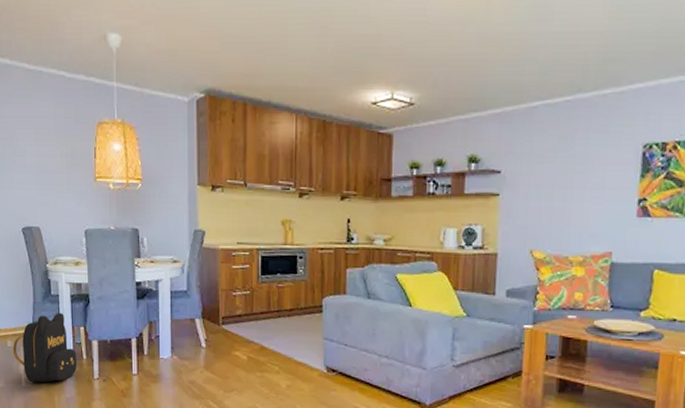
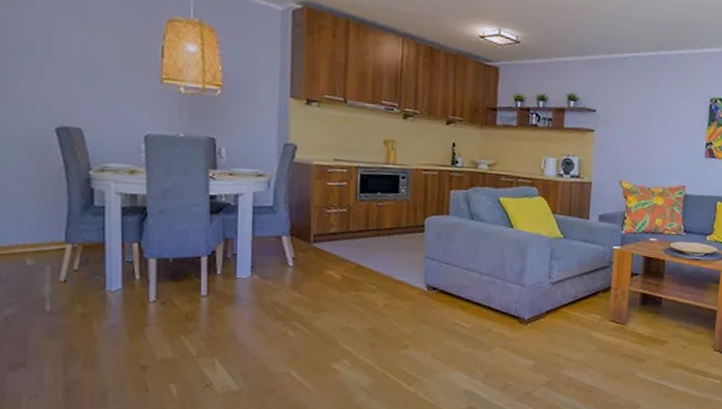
backpack: present [12,313,77,383] -> none [33,227,126,308]

